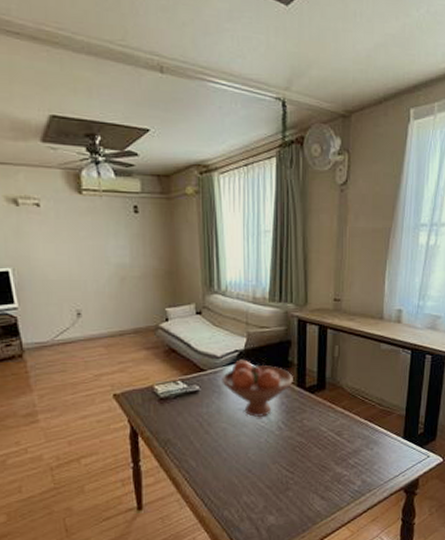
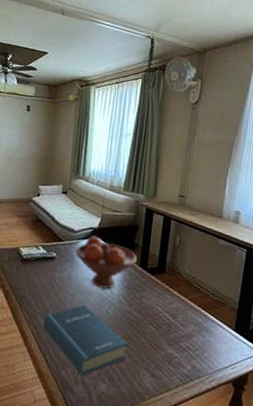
hardback book: none [195,437,292,513] -> present [43,304,127,377]

